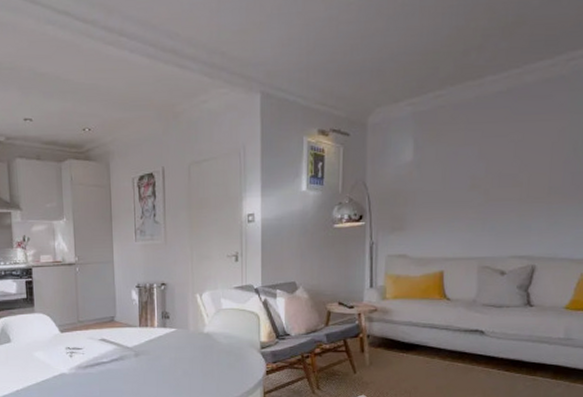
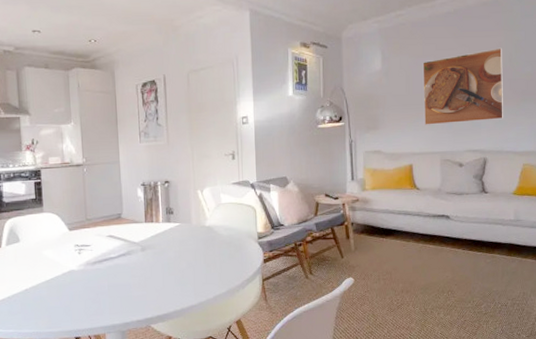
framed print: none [461,134,566,226] -> present [422,47,503,125]

